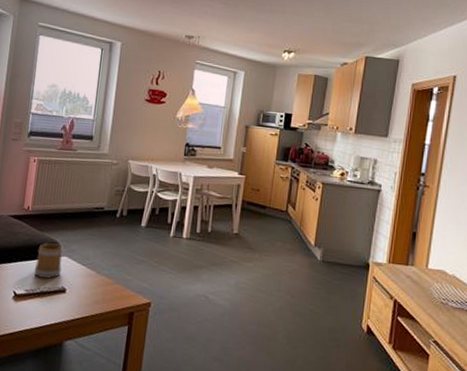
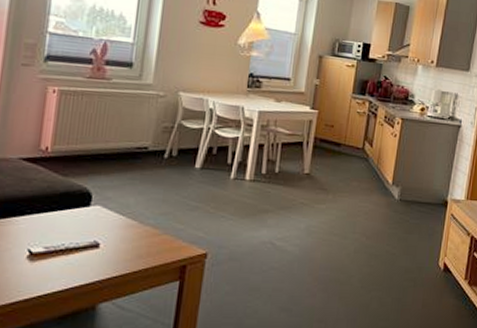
mug: present [34,243,63,279] -> none [55,190,95,233]

